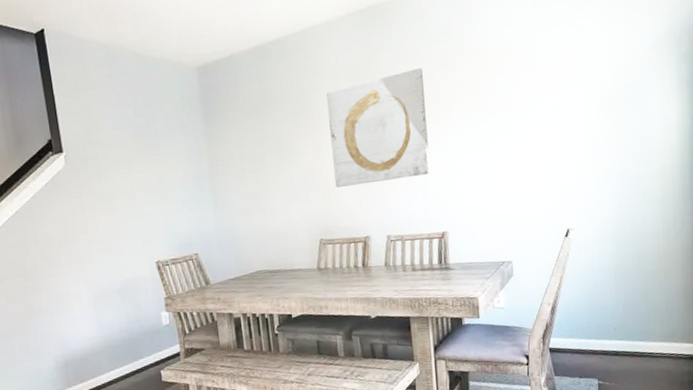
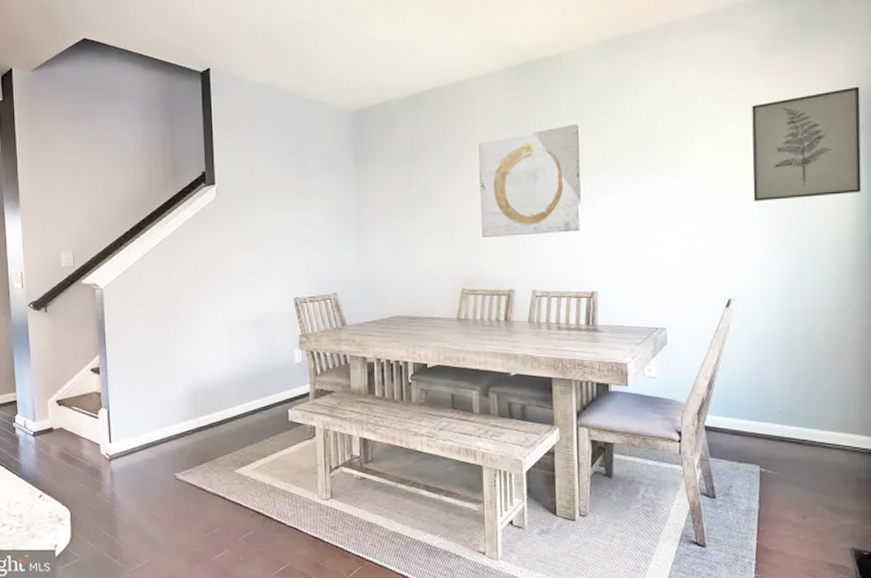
wall art: none [584,15,684,135] -> present [752,86,862,202]

